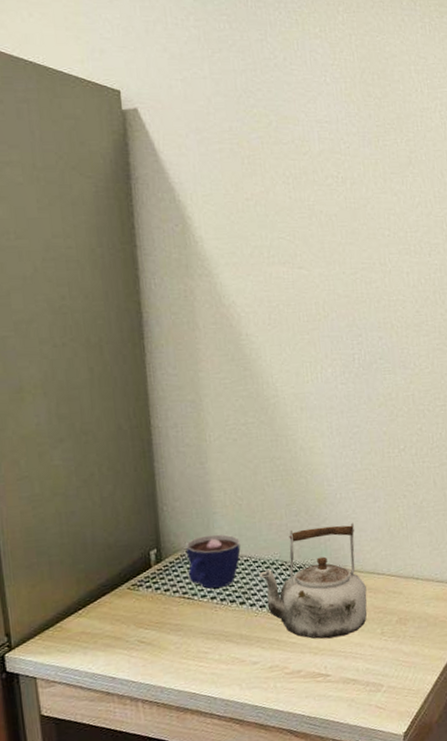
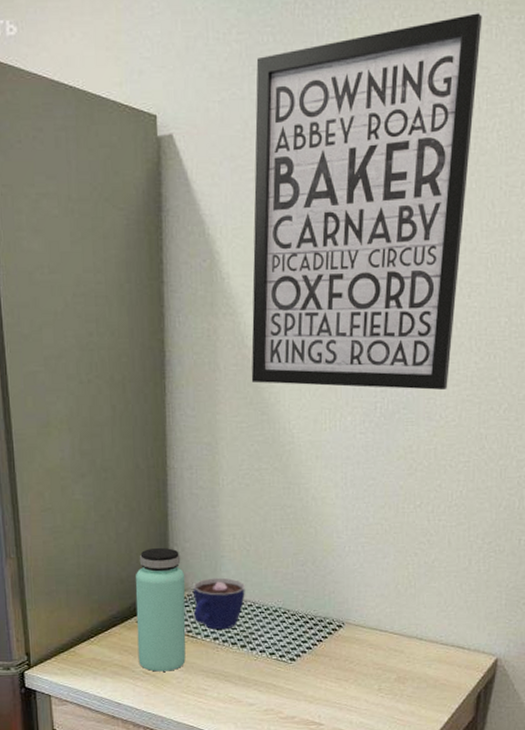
bottle: none [124,508,183,640] -> present [135,547,186,672]
wall art: none [215,12,419,341] -> present [251,13,482,390]
kettle: present [259,522,368,639] -> none [261,576,367,689]

